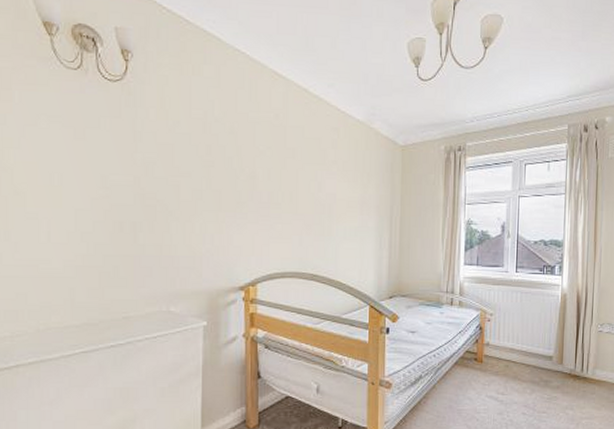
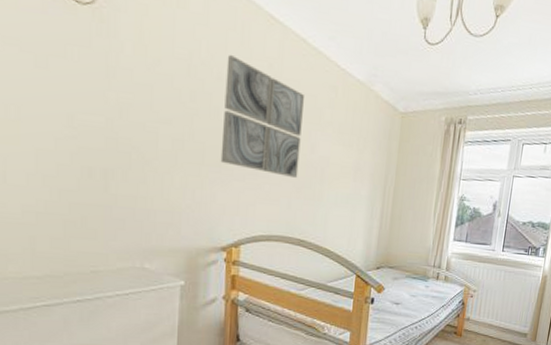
wall art: none [235,109,309,217] -> present [220,54,304,179]

